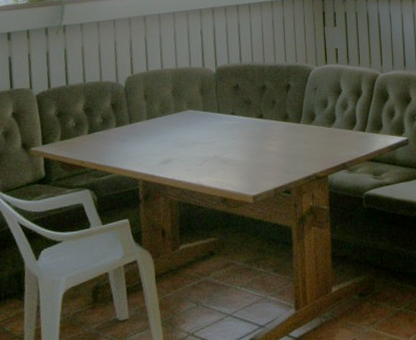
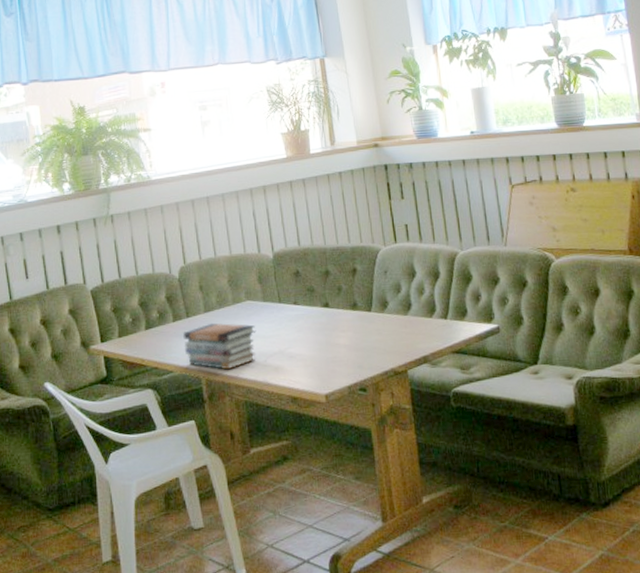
book stack: none [124,129,195,173] -> present [183,323,256,370]

